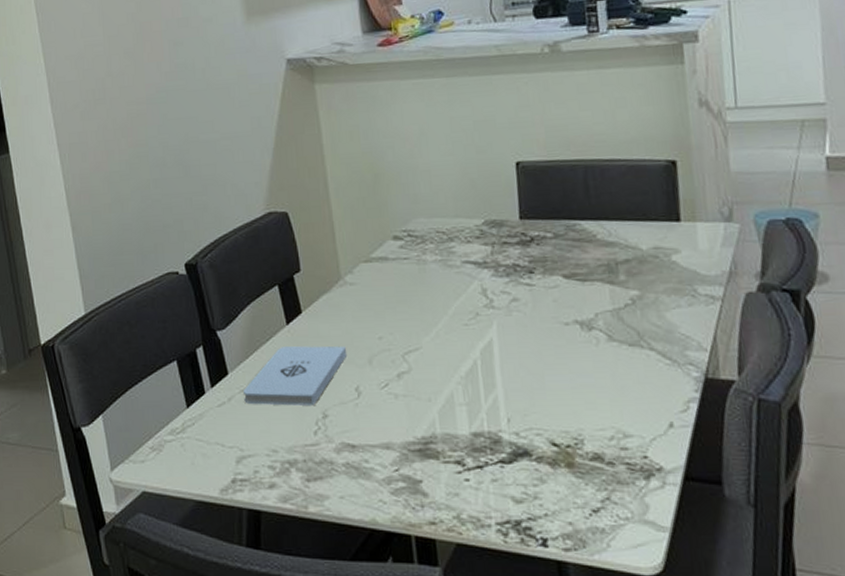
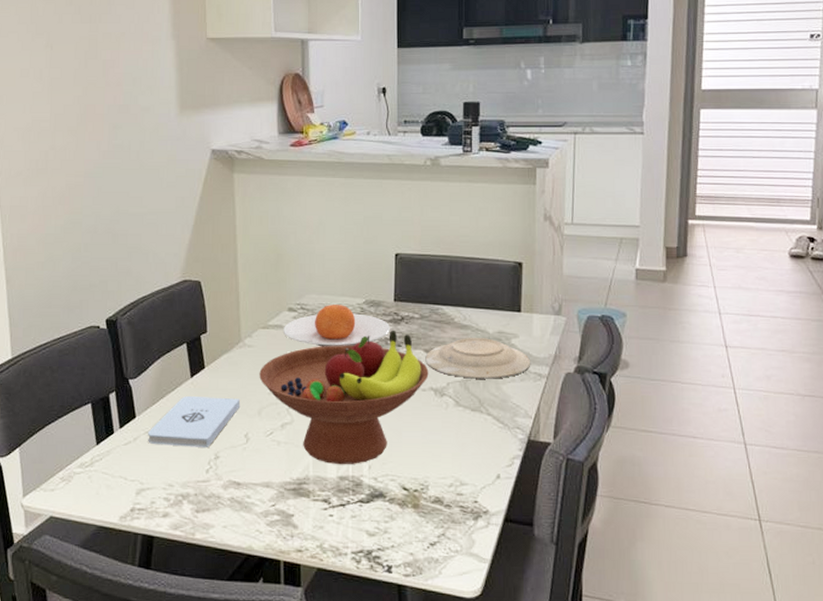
fruit bowl: none [365,253,572,419] -> present [259,330,429,465]
plate: none [390,228,519,280] -> present [284,305,391,347]
plate: none [564,256,700,307] -> present [425,338,531,379]

